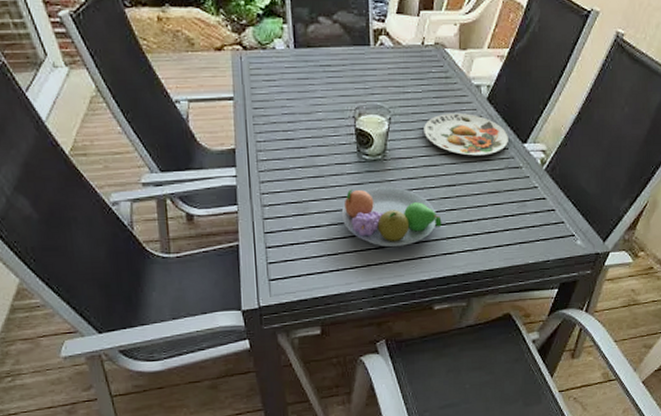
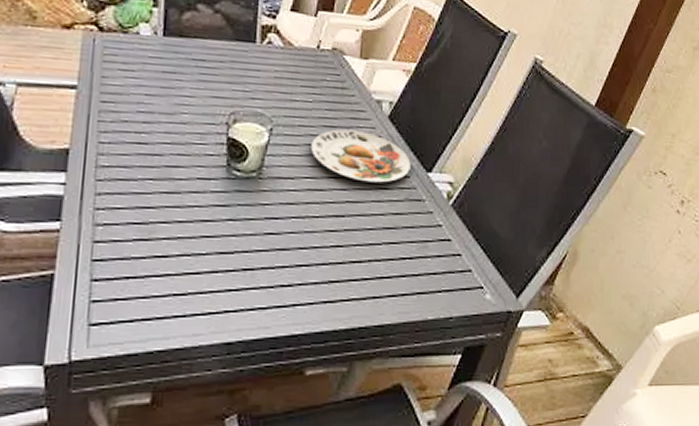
fruit bowl: present [341,187,442,248] -> none [197,211,324,290]

